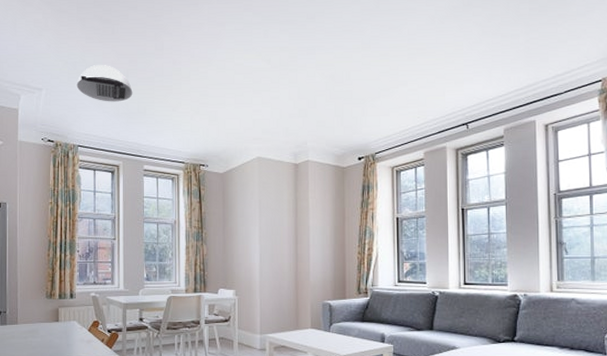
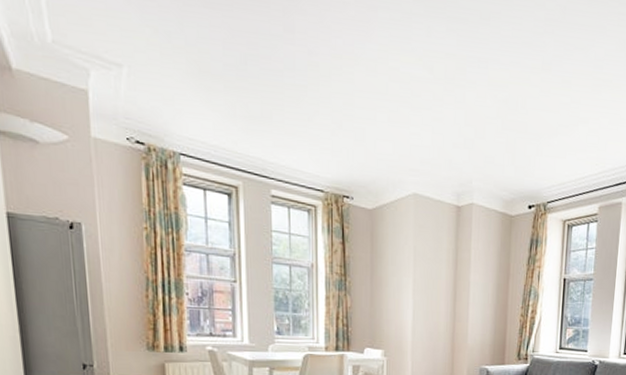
ceiling light: present [76,65,133,102] -> none [173,40,254,99]

